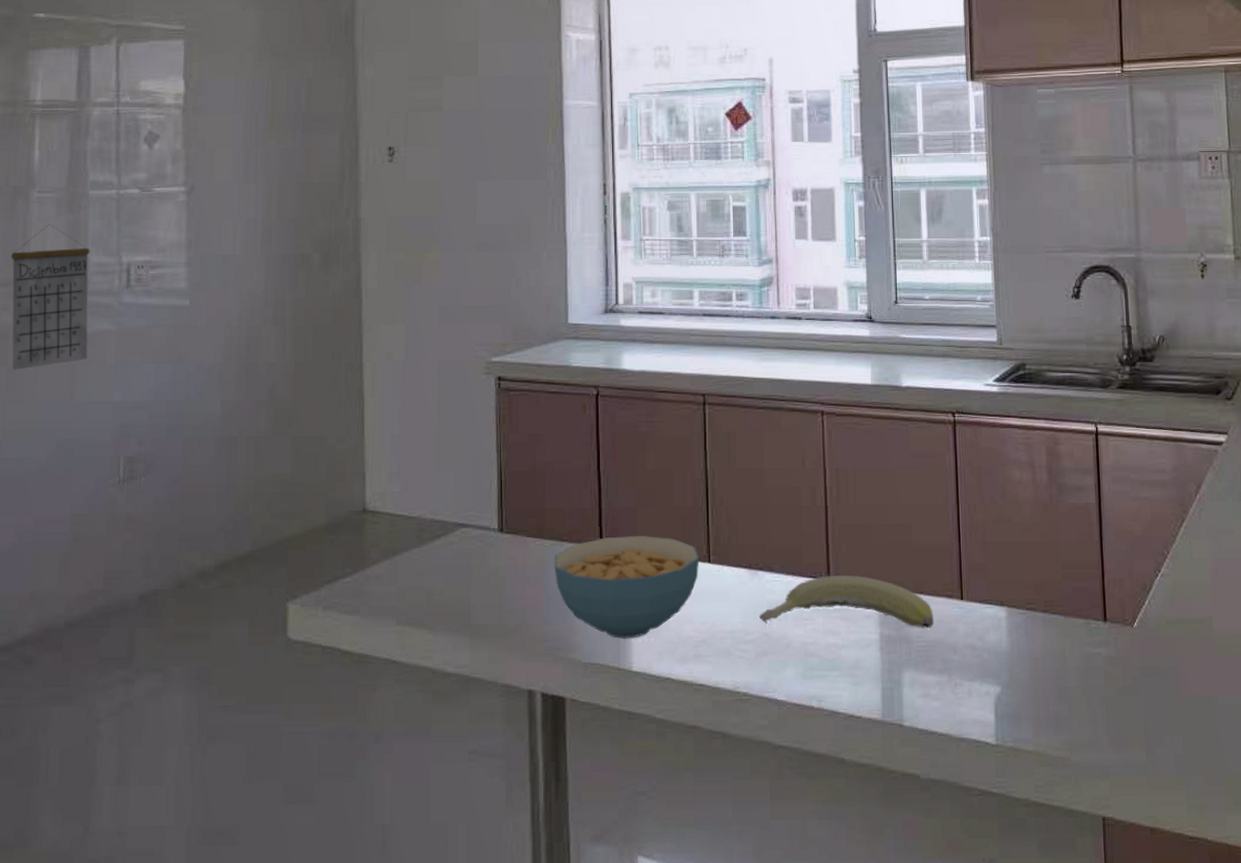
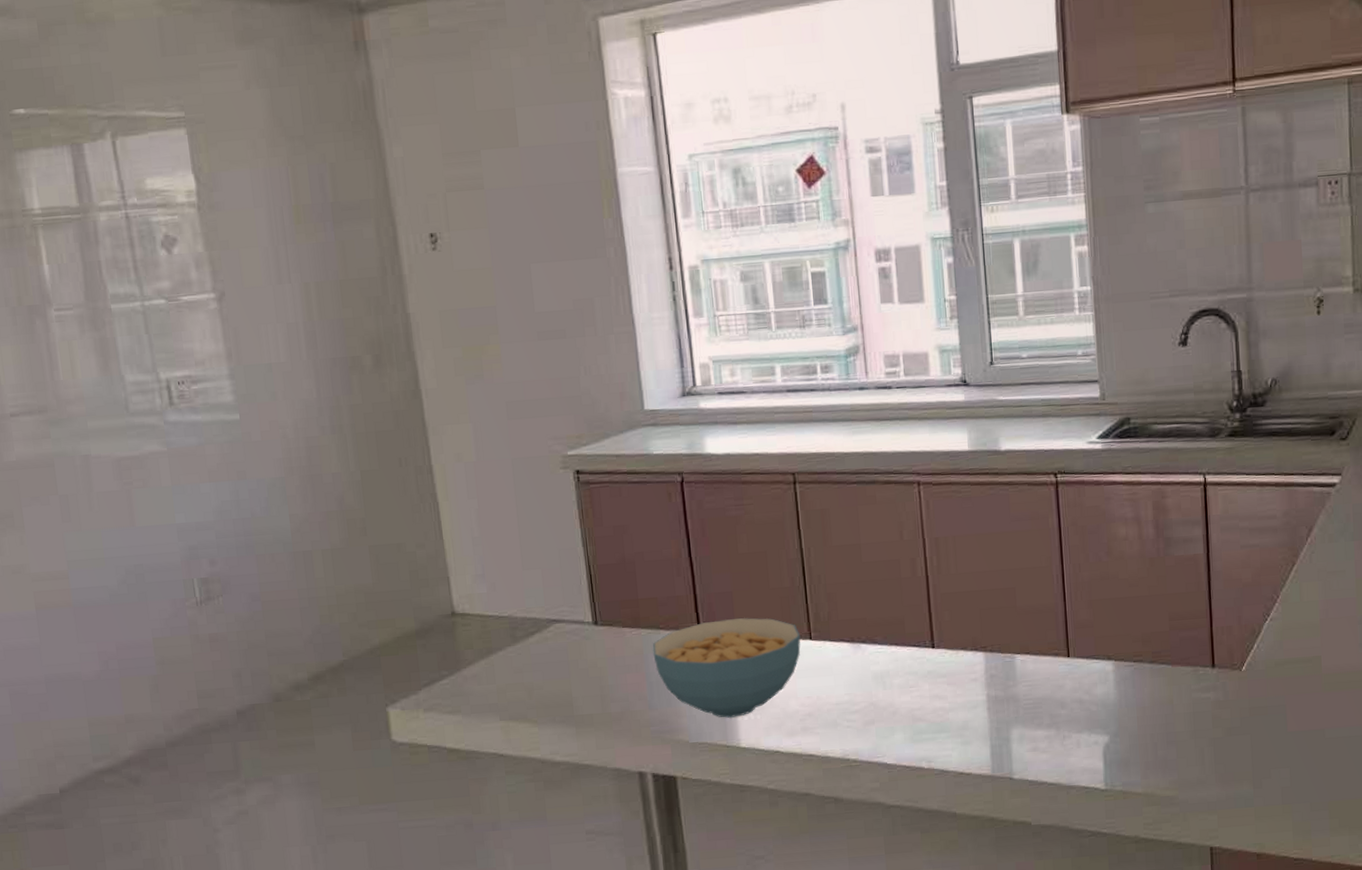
calendar: present [11,224,90,370] -> none [40,344,141,499]
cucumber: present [758,575,934,628] -> none [864,641,1041,695]

